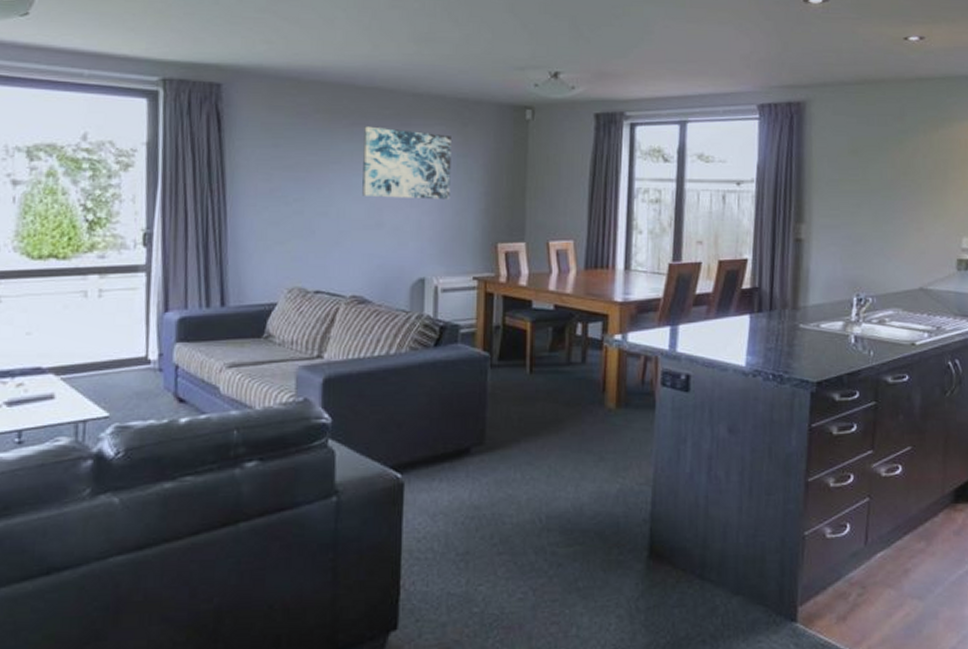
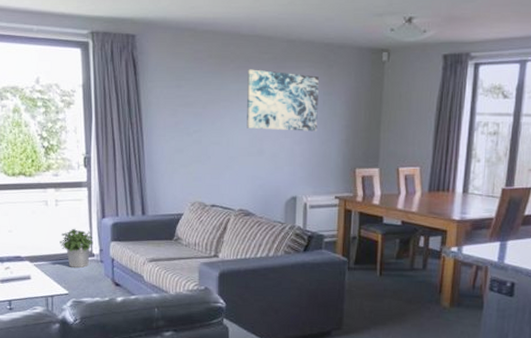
potted plant: none [101,326,150,380] -> present [60,228,93,268]

